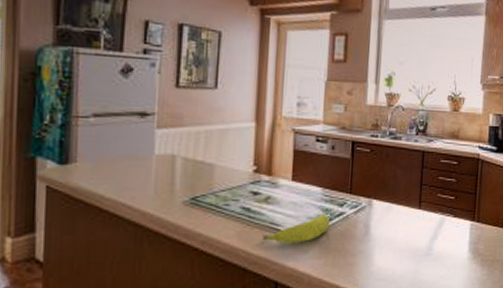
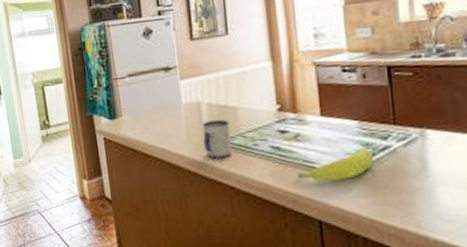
mug: none [172,175,204,217] -> present [202,119,233,159]

